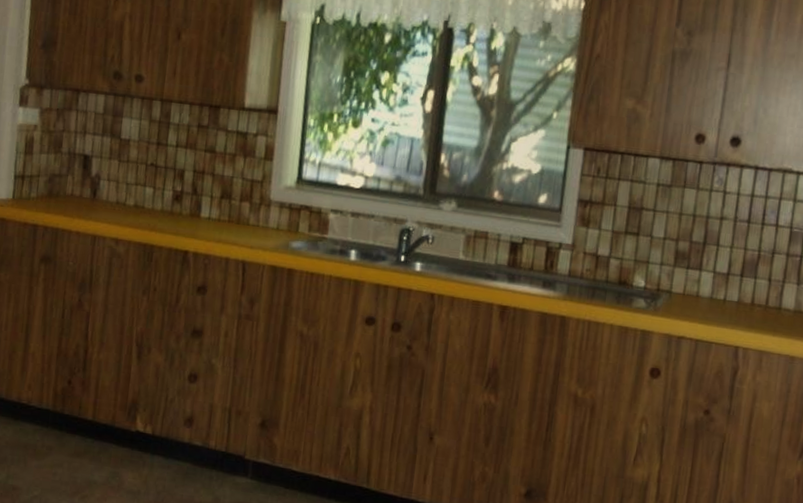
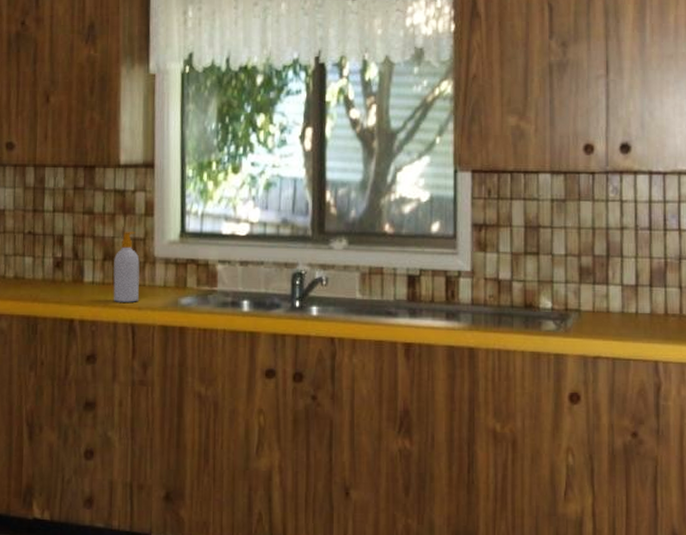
soap bottle: none [227,173,256,241] -> present [113,232,140,302]

